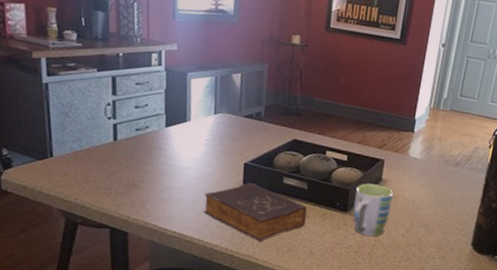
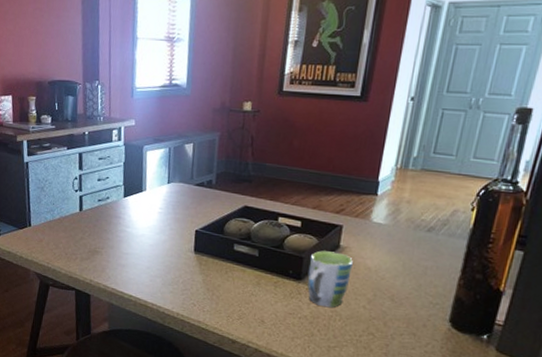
book: present [204,183,307,241] -> none [157,250,258,307]

